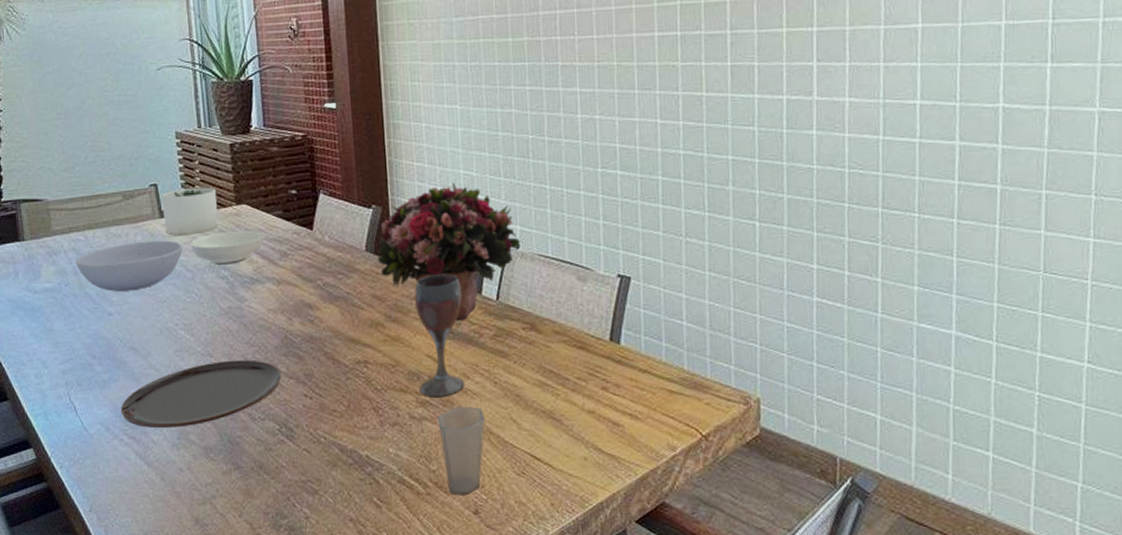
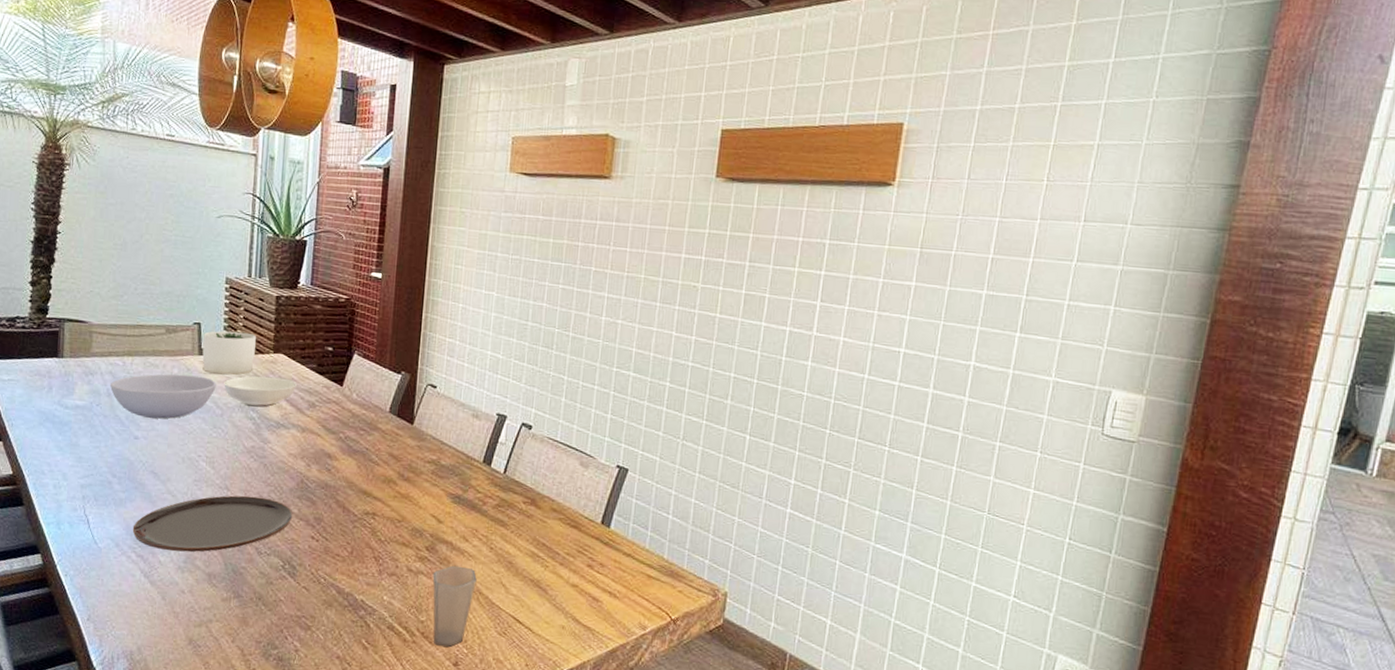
bouquet: present [372,182,520,322] -> none [395,361,533,488]
cup: present [415,274,464,398] -> none [421,442,473,556]

